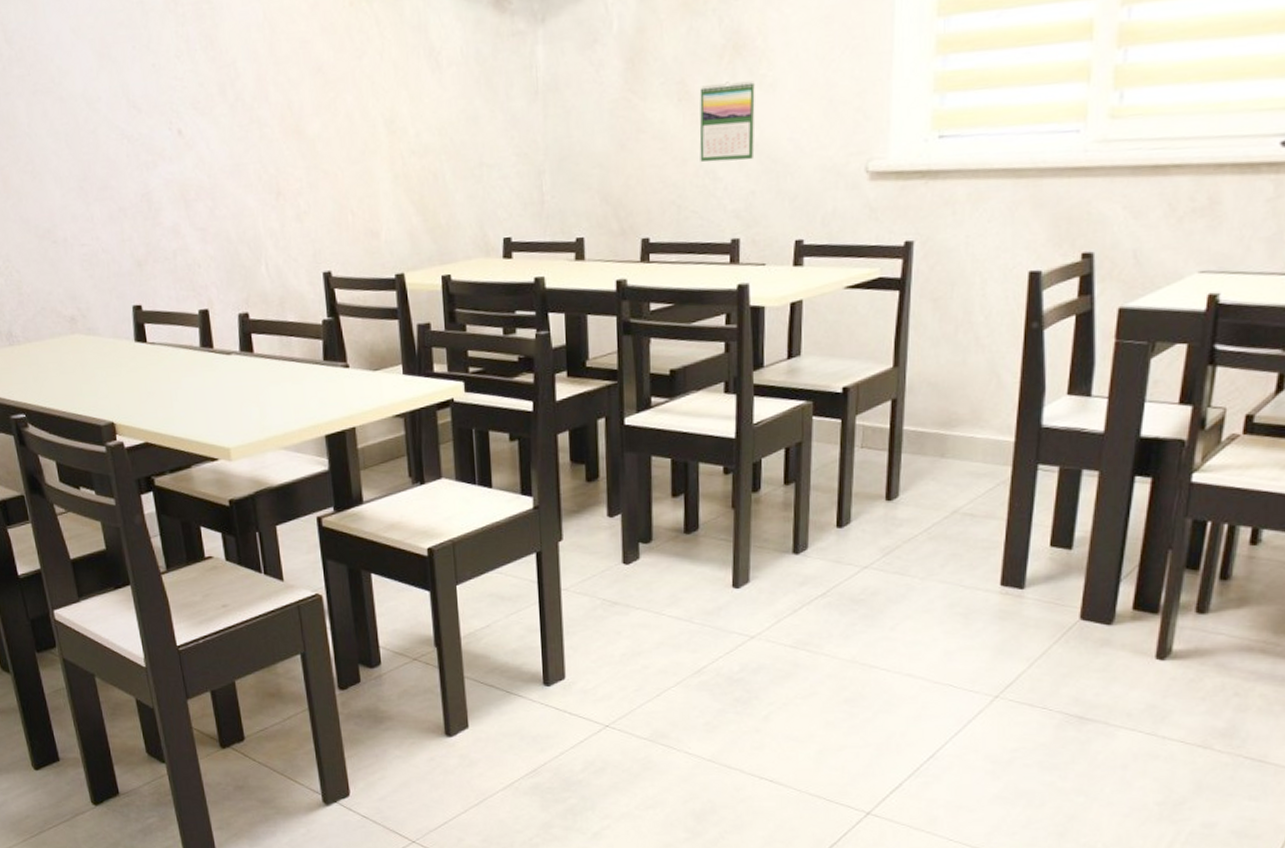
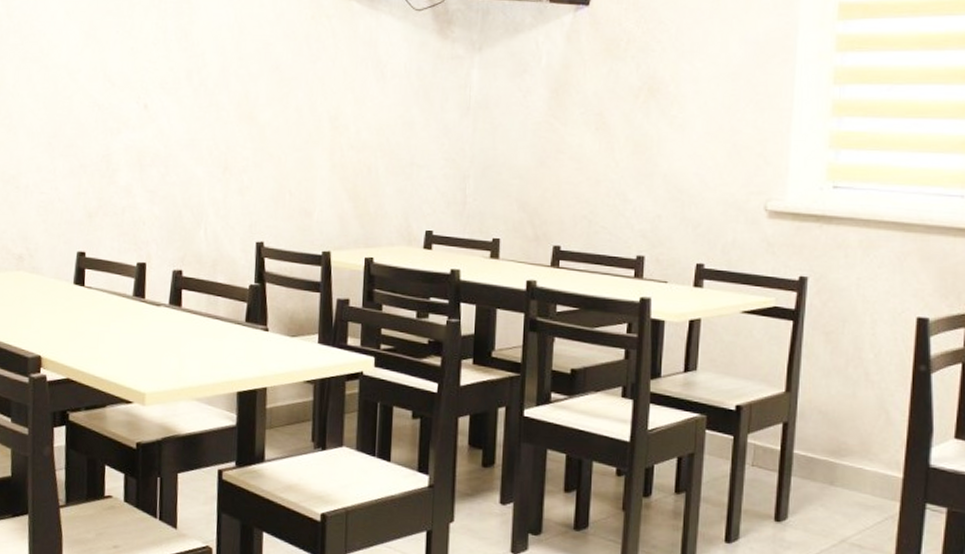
calendar: present [699,80,755,163] -> none [612,118,666,188]

